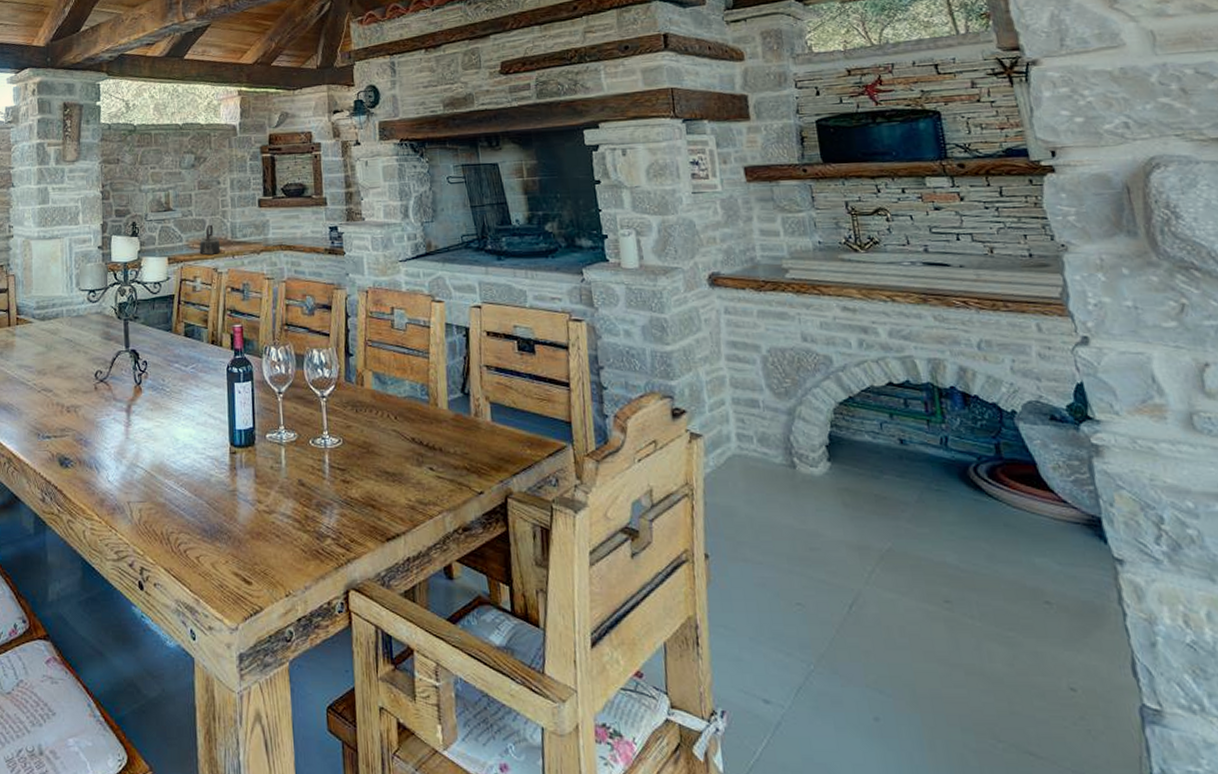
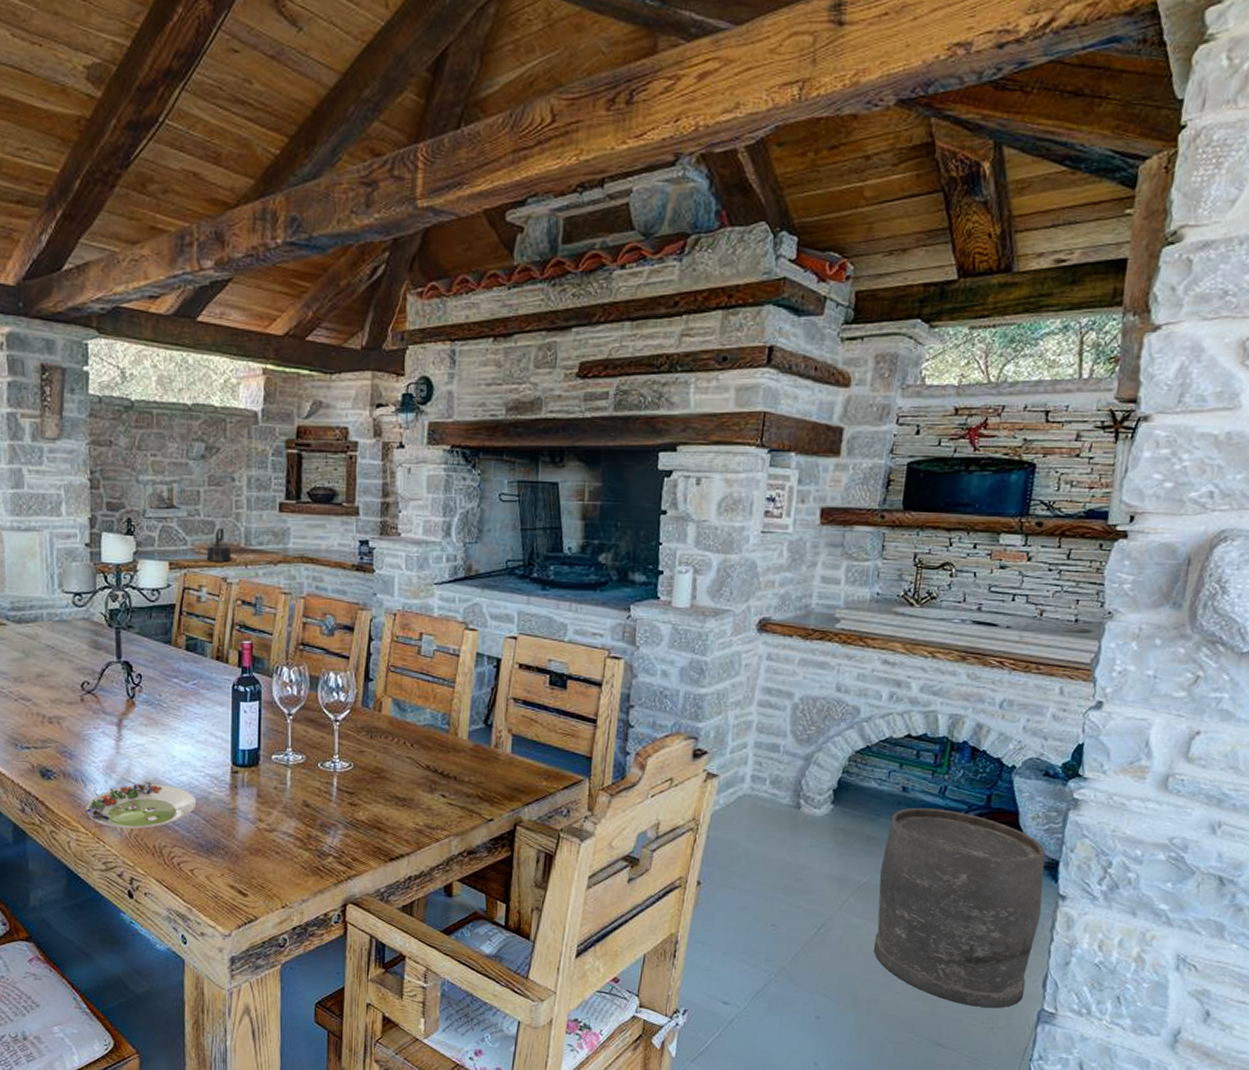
salad plate: none [98,466,200,515] -> present [85,782,197,829]
concrete planter: none [896,461,1115,705] -> present [873,807,1046,1008]

